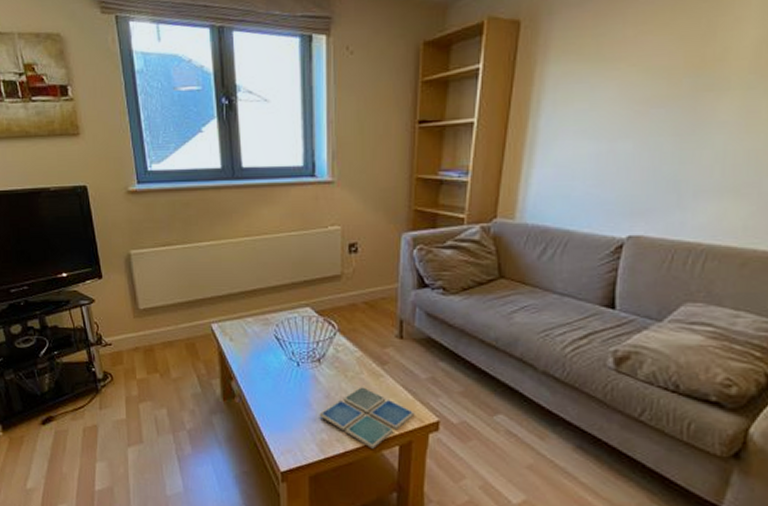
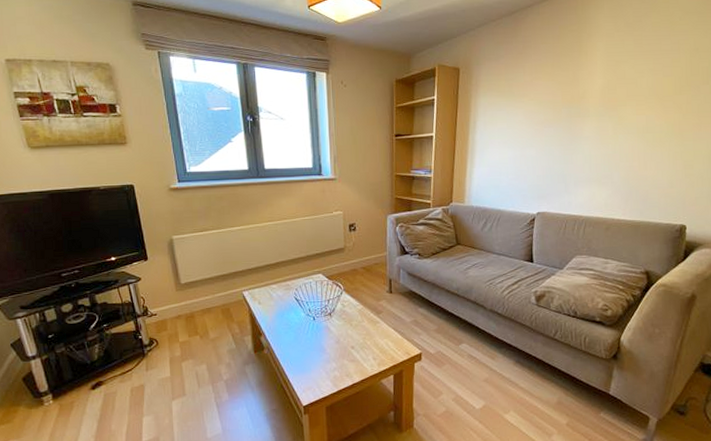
drink coaster: present [319,385,415,449] -> none [332,331,404,379]

